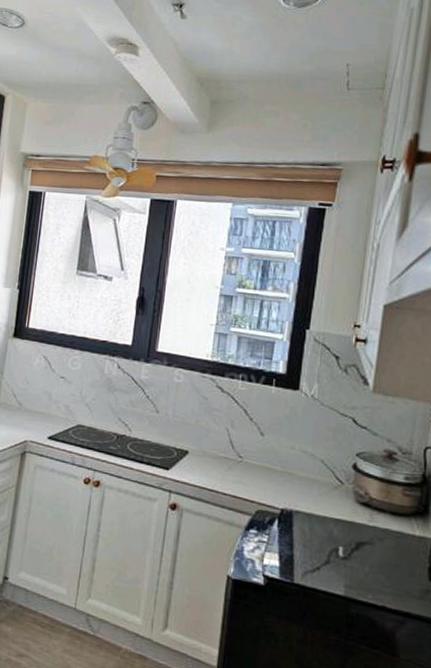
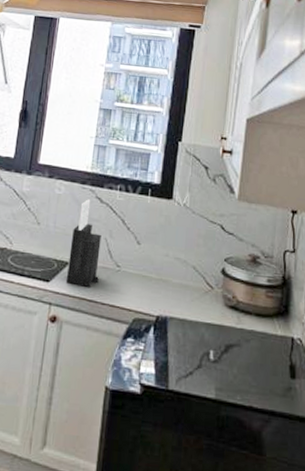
knife block: none [187,388,223,477] -> present [66,199,102,287]

